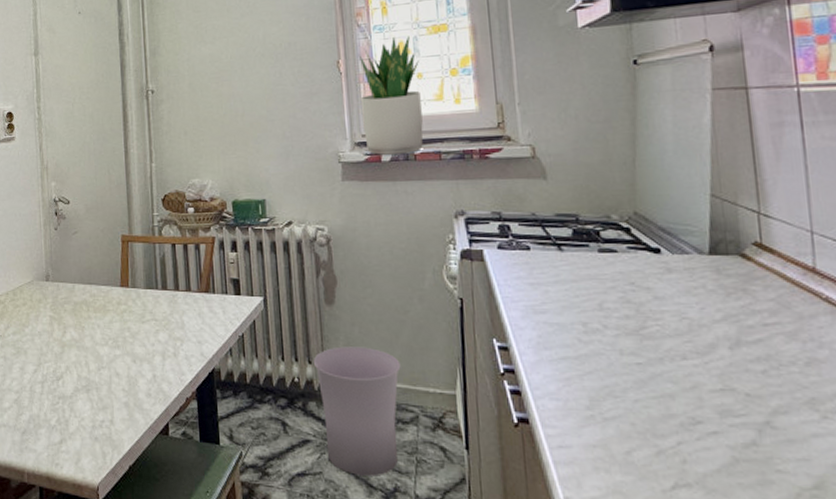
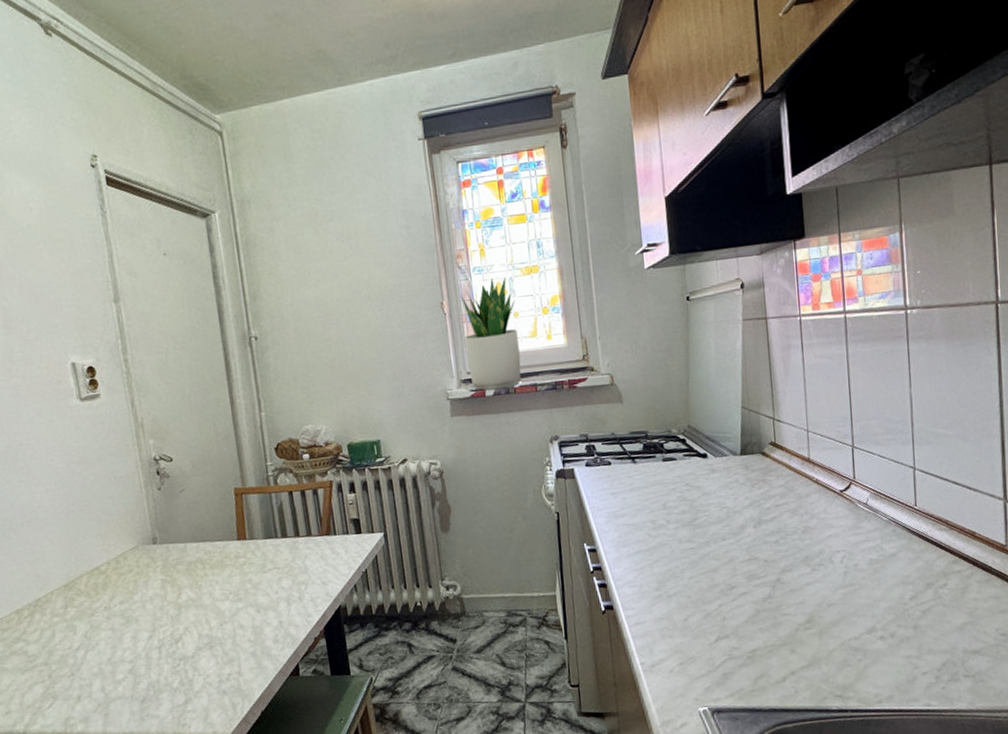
waste bin: present [313,346,401,476] -> none [433,565,510,678]

